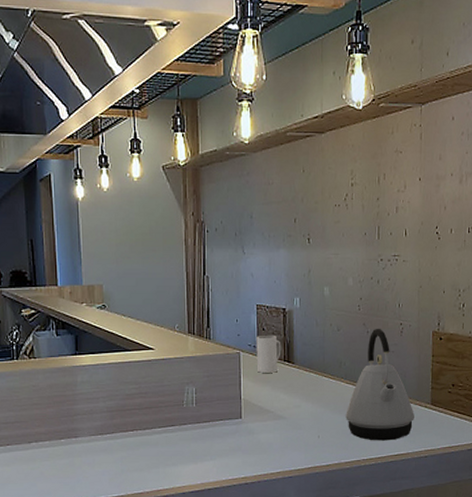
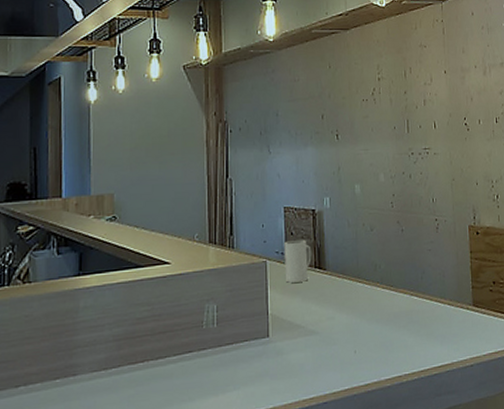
kettle: present [346,328,414,441] -> none [383,225,457,352]

